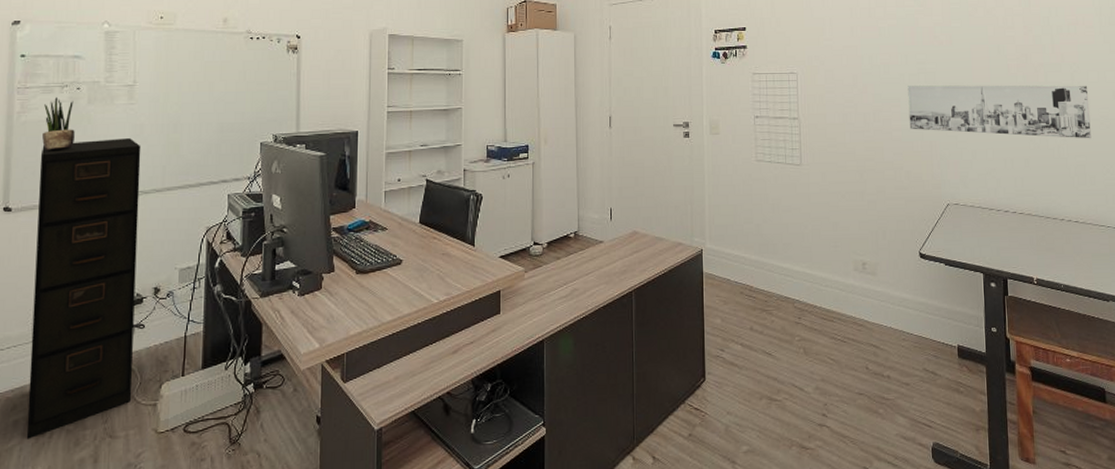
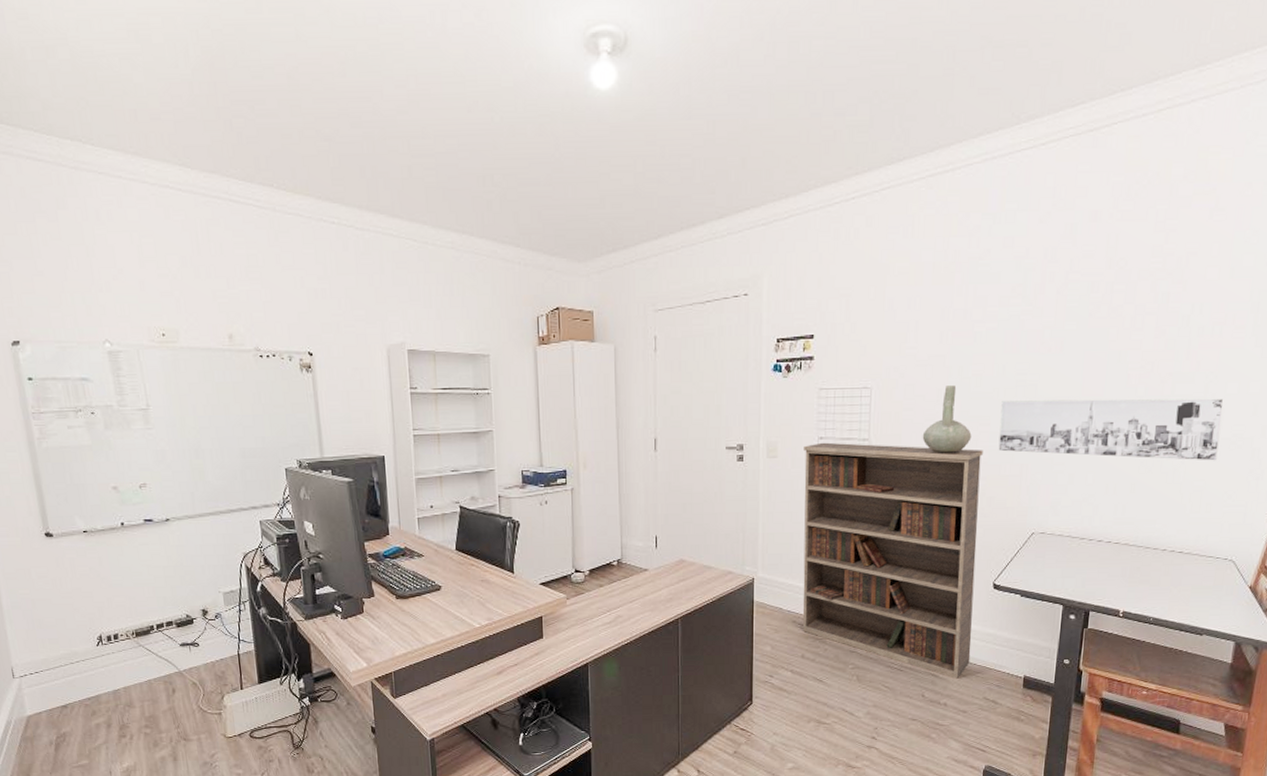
filing cabinet: present [26,138,141,439] -> none [69,464,198,740]
potted plant: present [42,97,75,150] -> none [62,423,100,477]
bookshelf: none [742,121,907,350] -> present [803,442,983,679]
decorative vase: none [844,72,886,131] -> present [922,385,972,453]

